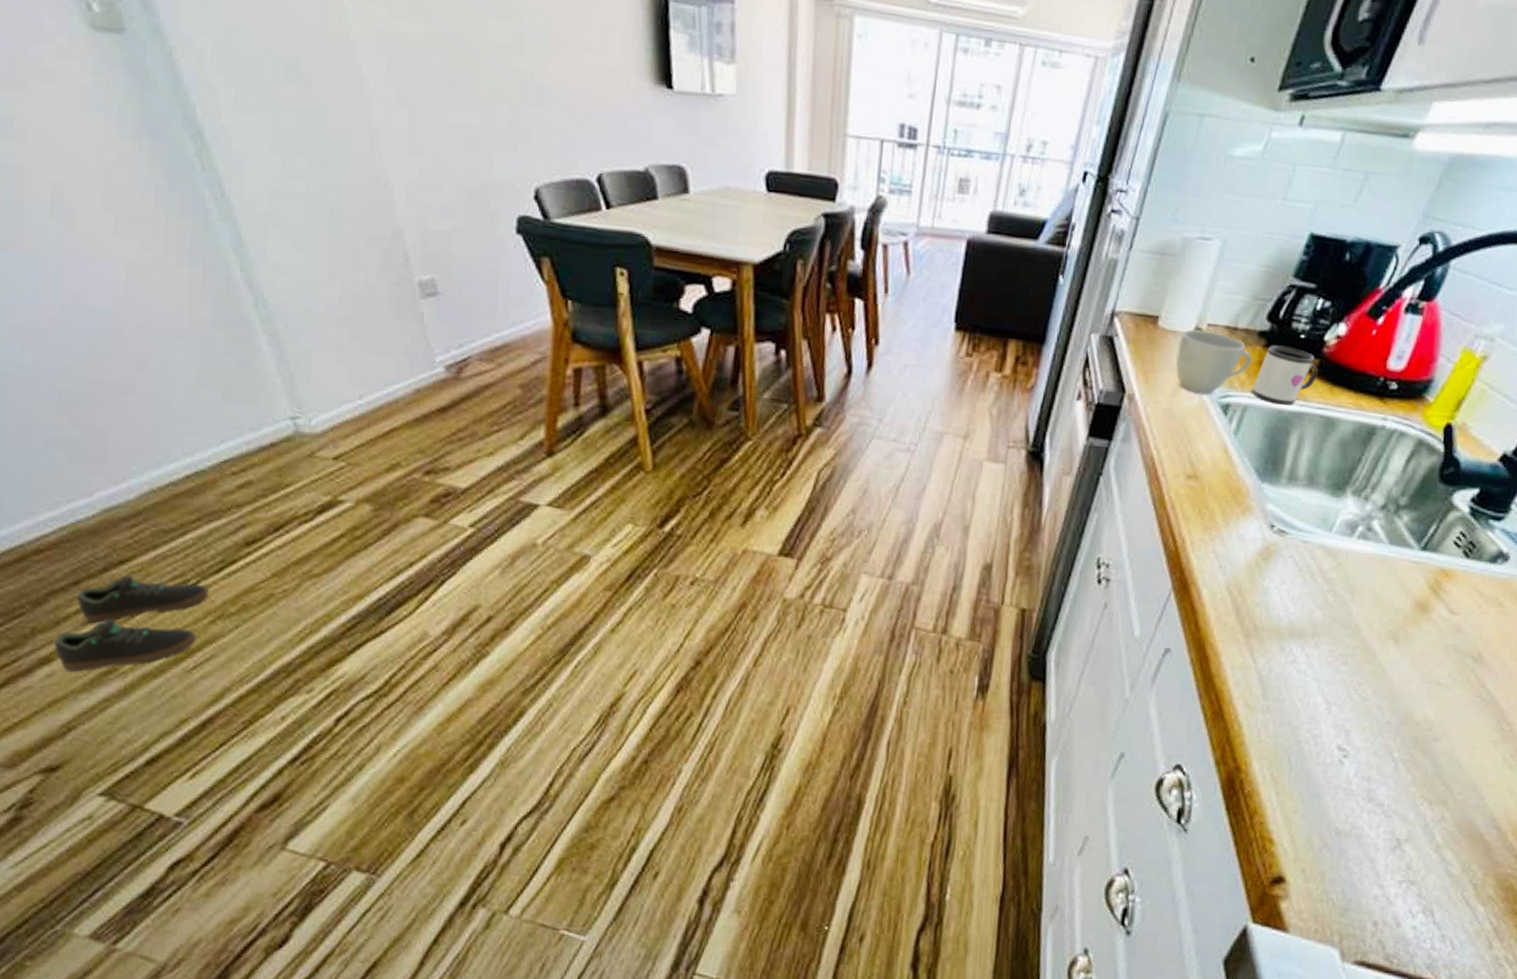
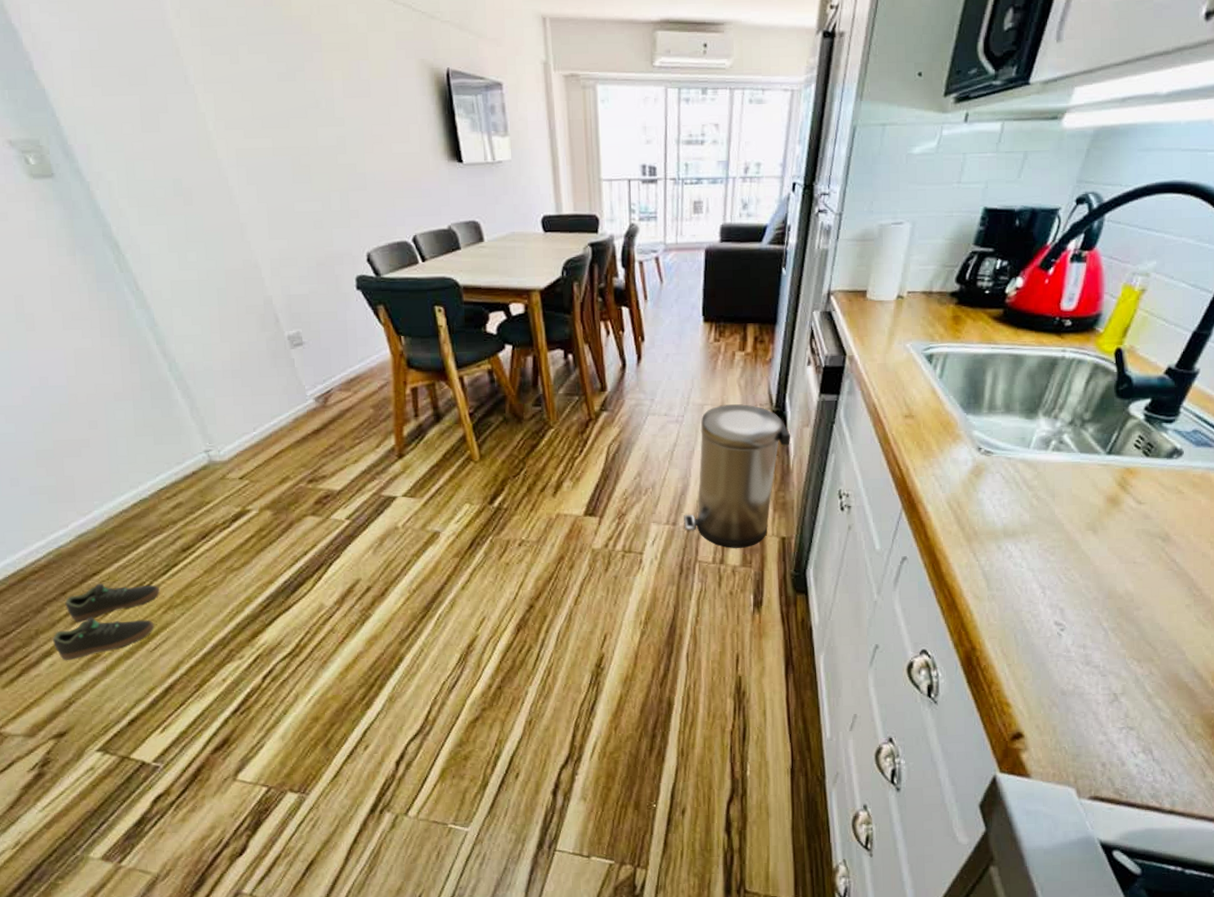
pedal bin: none [902,436,1047,618] -> present [684,404,791,549]
cup: present [1175,328,1252,394] -> none [884,296,947,349]
mug: present [1251,345,1319,405] -> none [949,301,1004,350]

